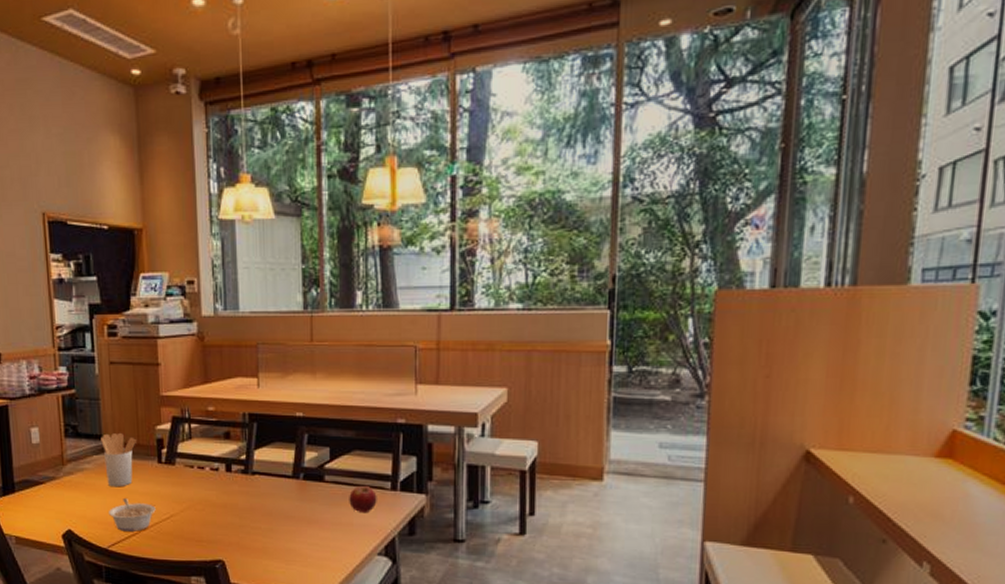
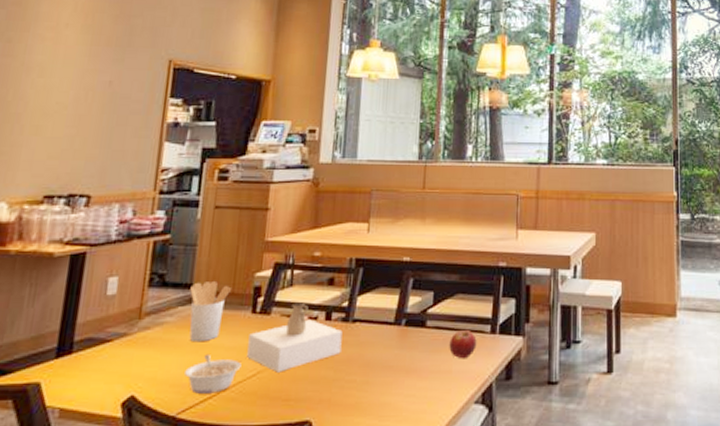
vase: none [159,454,244,517] -> present [247,302,343,373]

